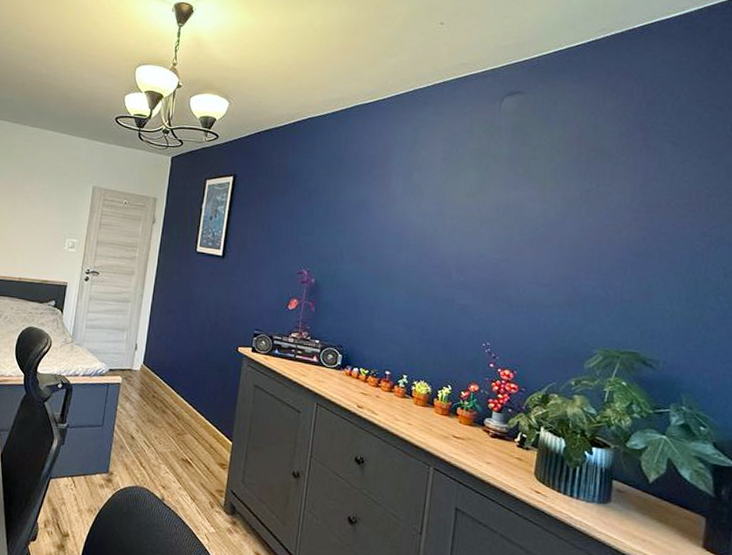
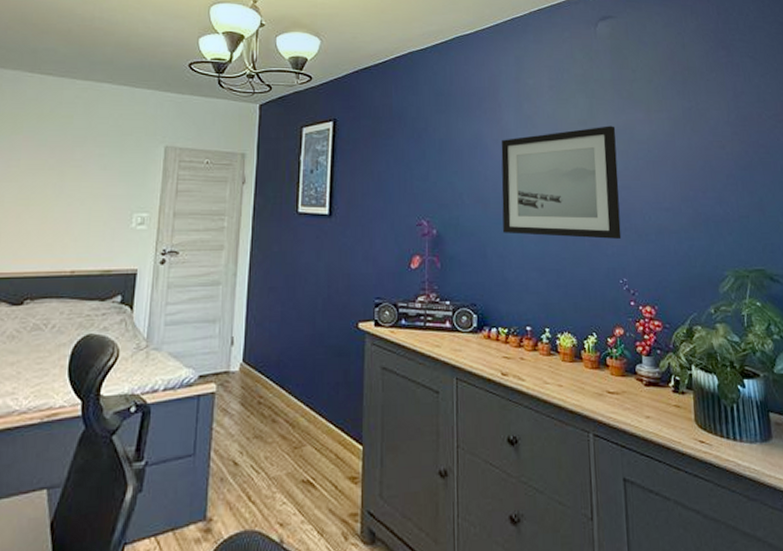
wall art: none [376,200,505,307] -> present [501,126,622,239]

